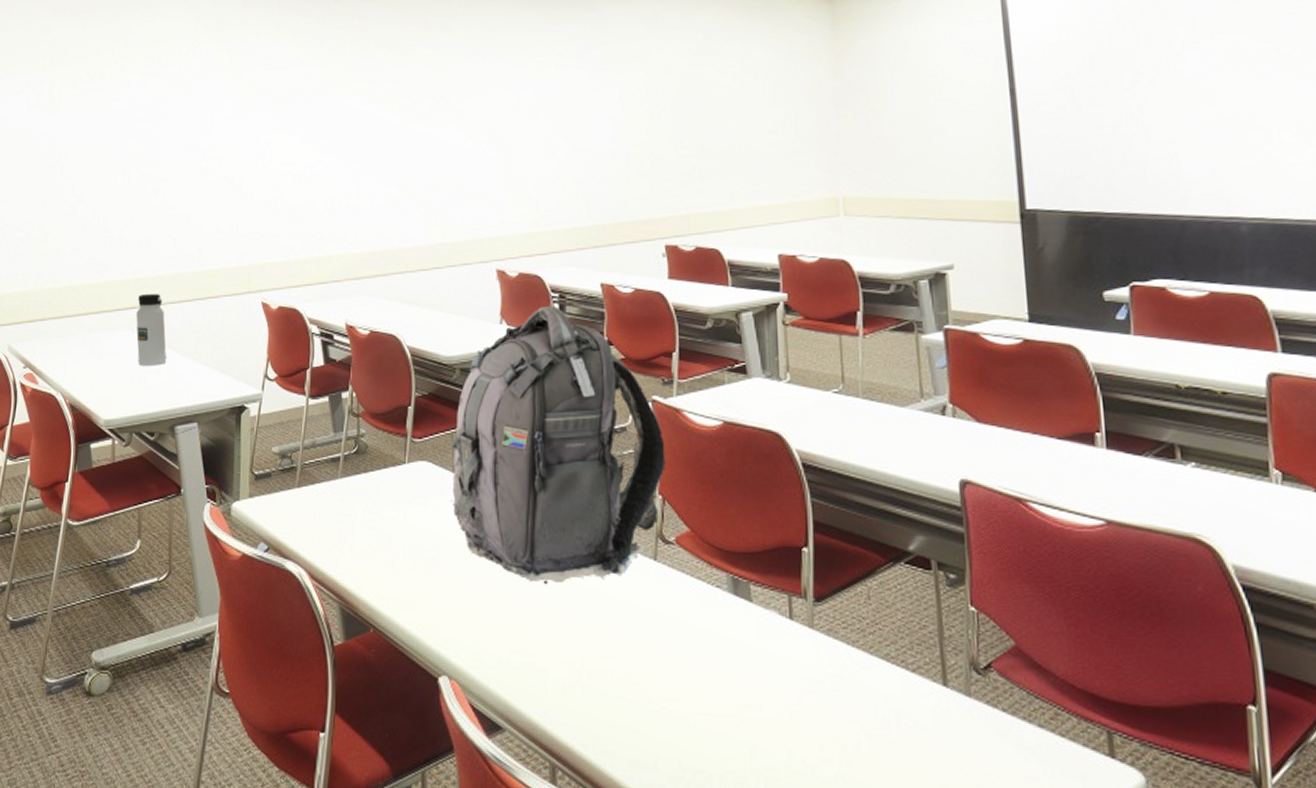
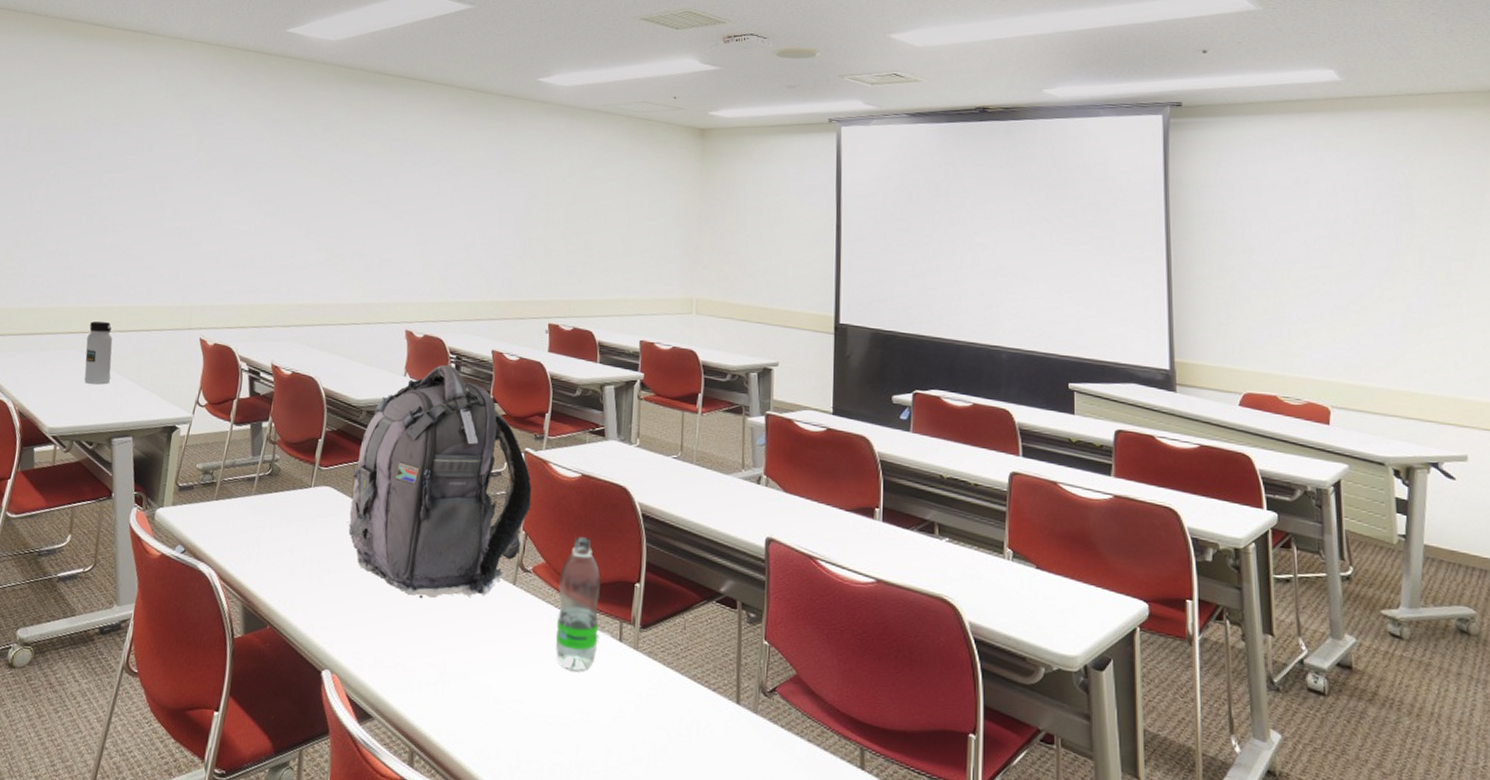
bottle: none [709,497,764,659] -> present [555,537,601,672]

